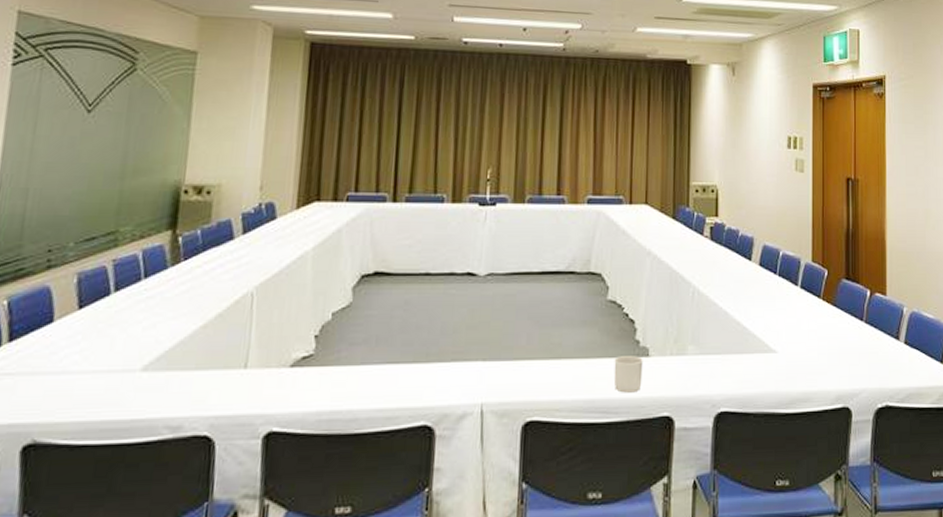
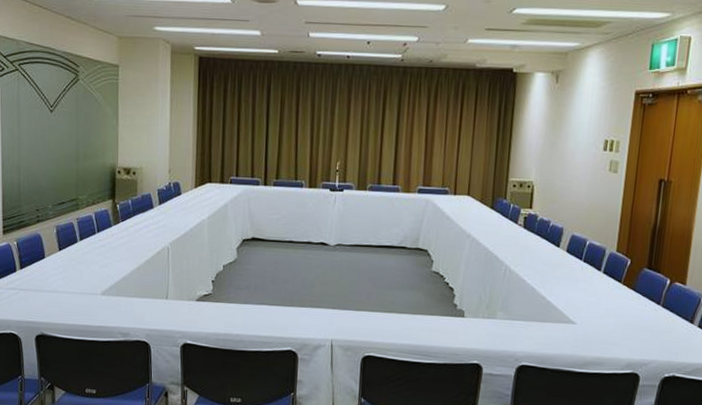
mug: present [613,356,643,393] -> none [434,315,459,343]

